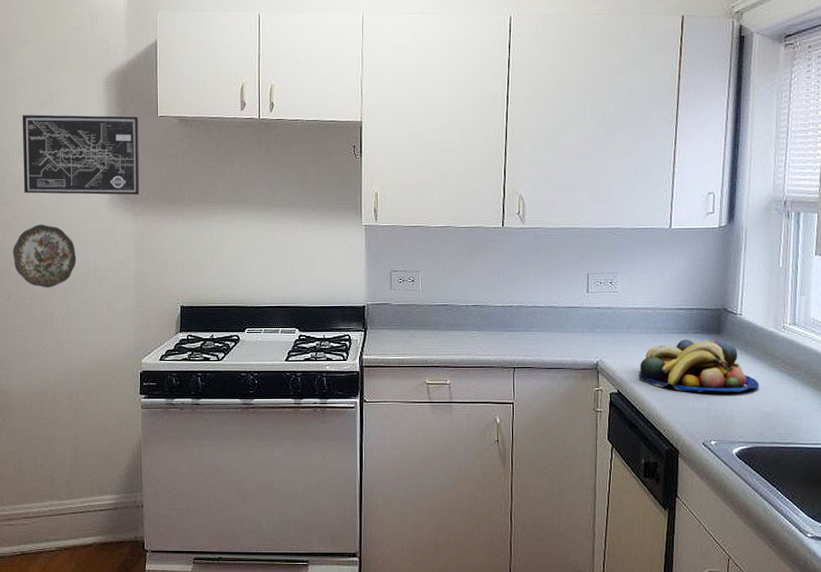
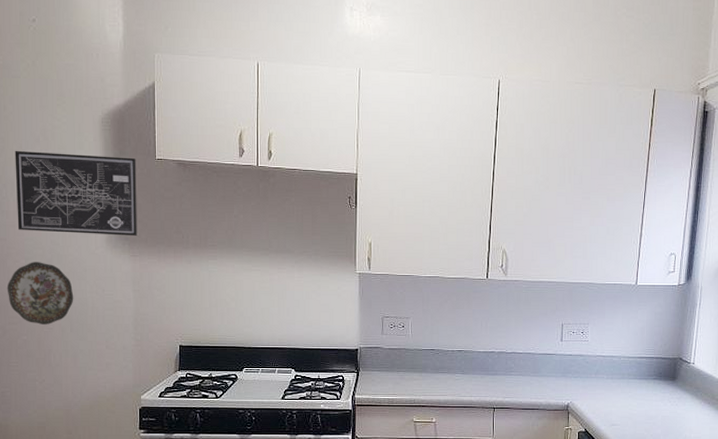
fruit bowl: present [639,338,759,392] -> none [604,384,706,431]

